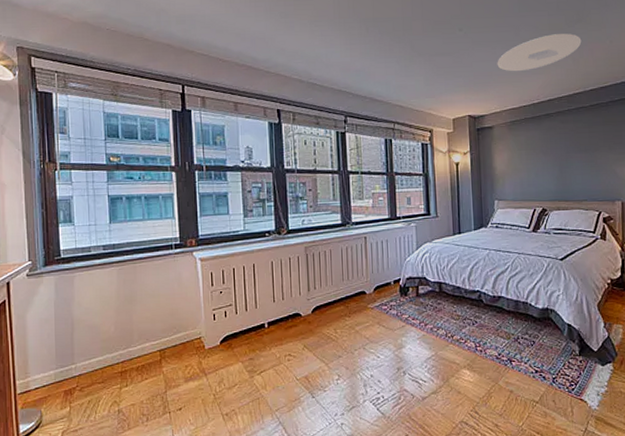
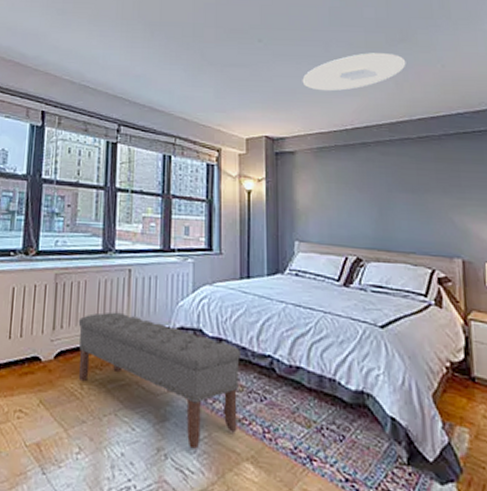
bench: none [328,271,457,366] -> present [78,312,242,451]

